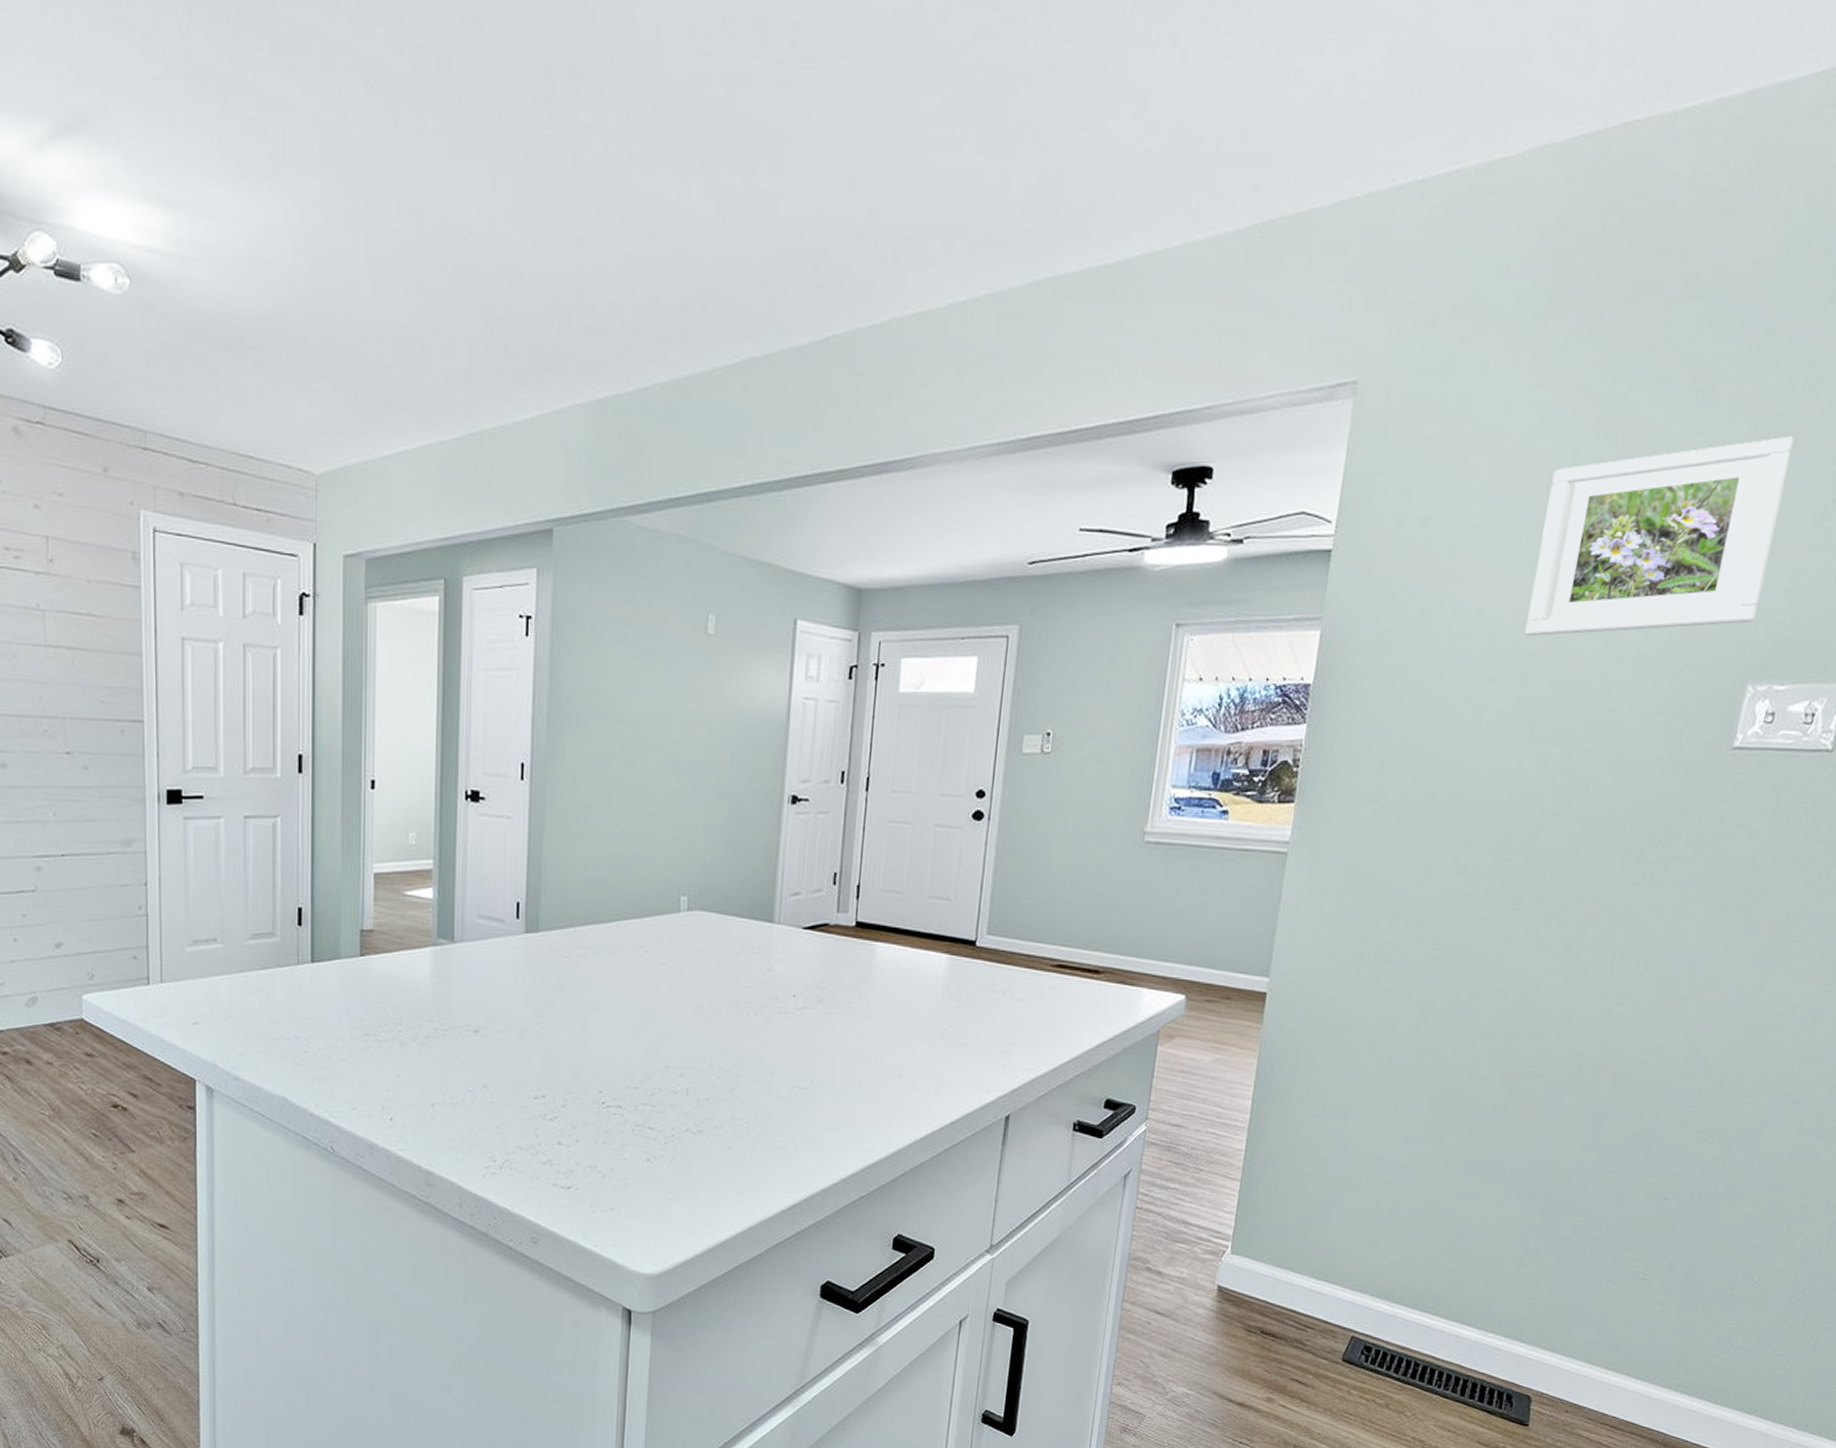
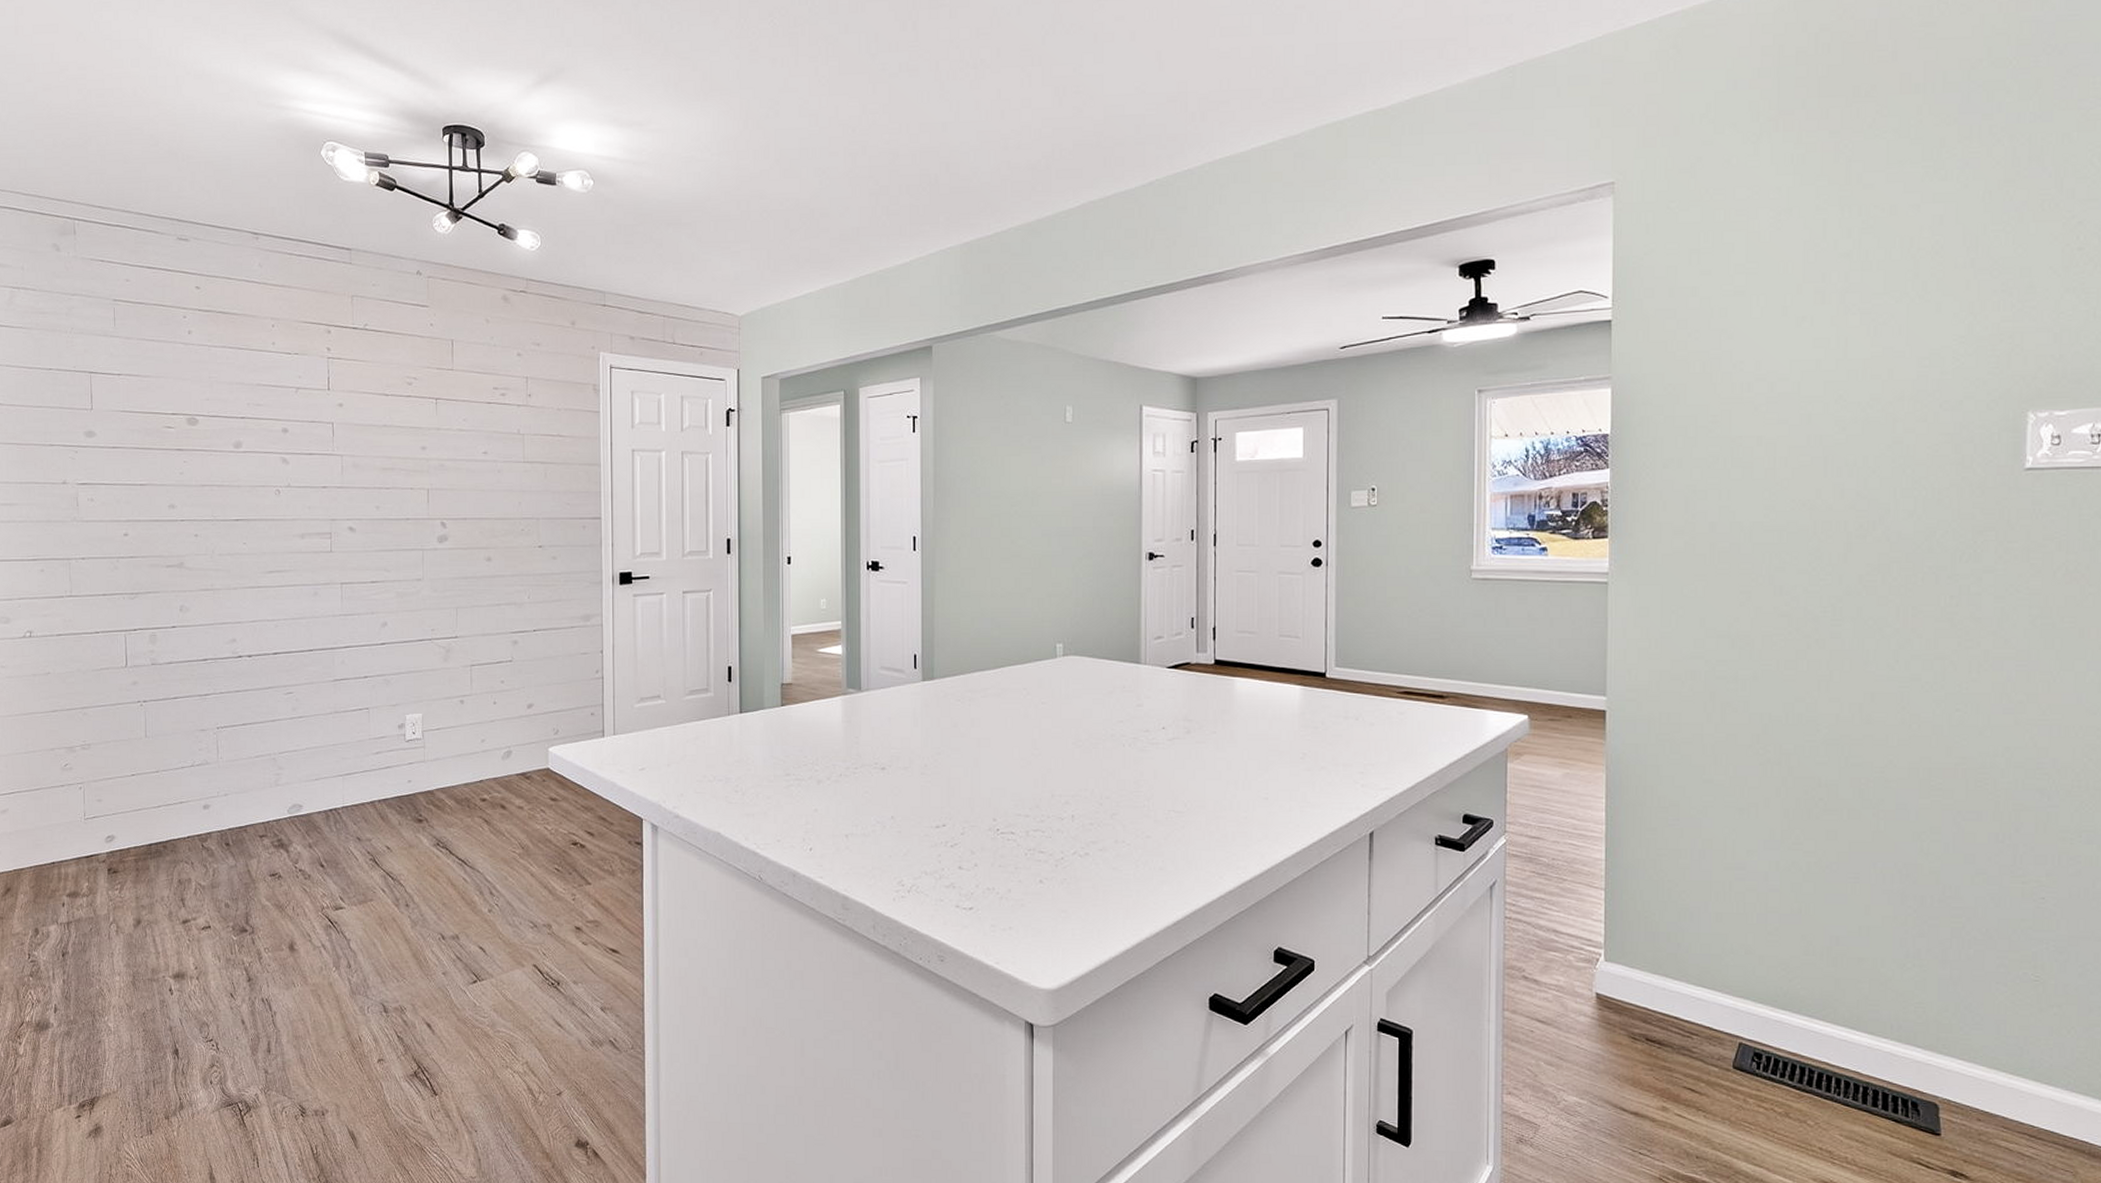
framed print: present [1525,436,1794,637] -> none [1804,198,2029,382]

